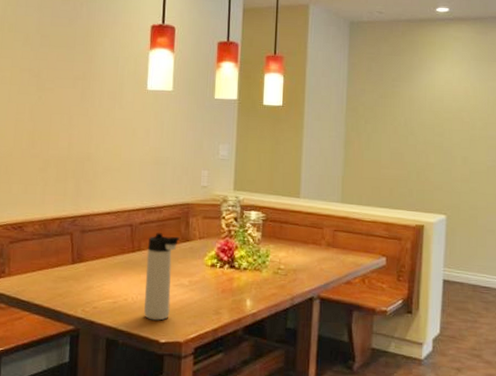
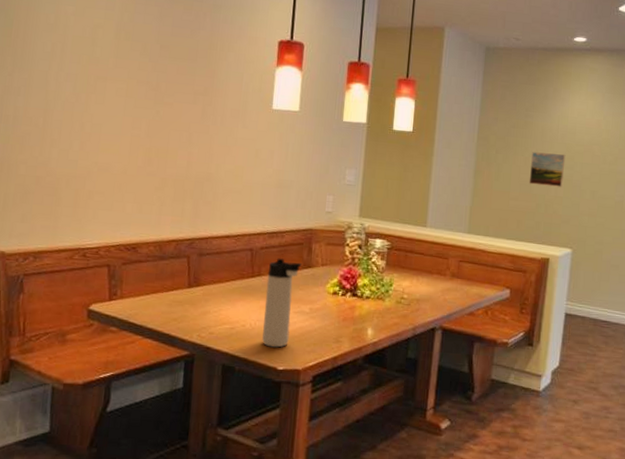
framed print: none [399,120,435,154] -> present [529,152,566,187]

